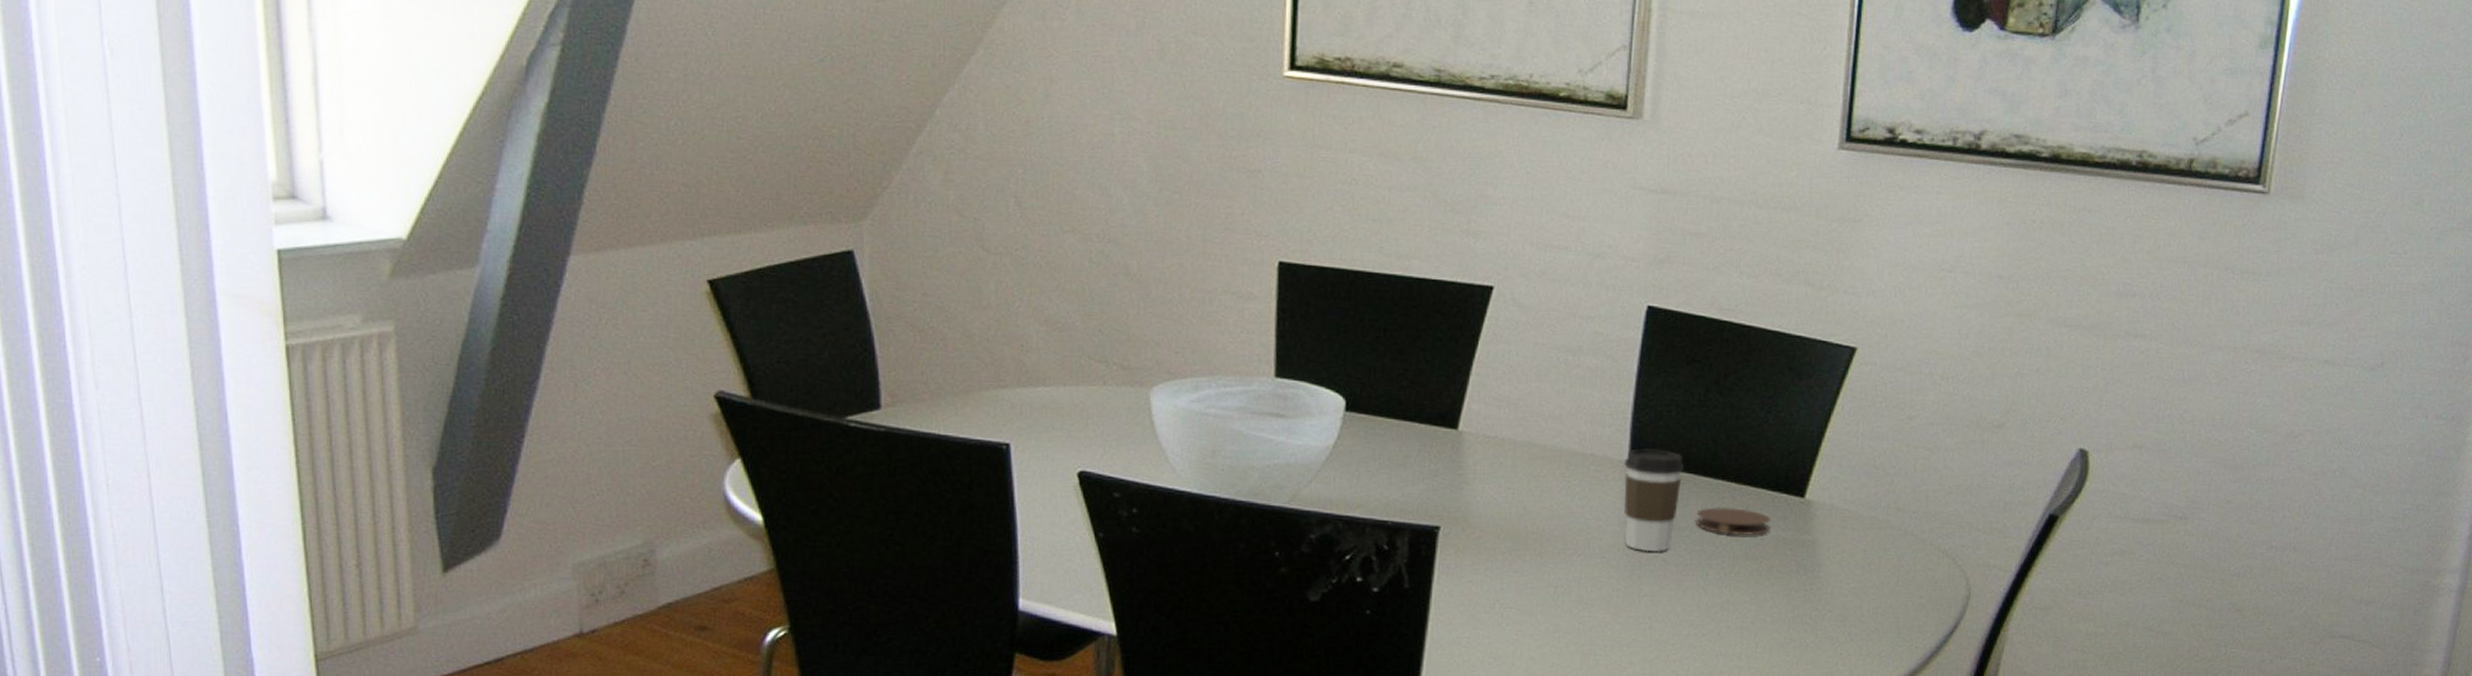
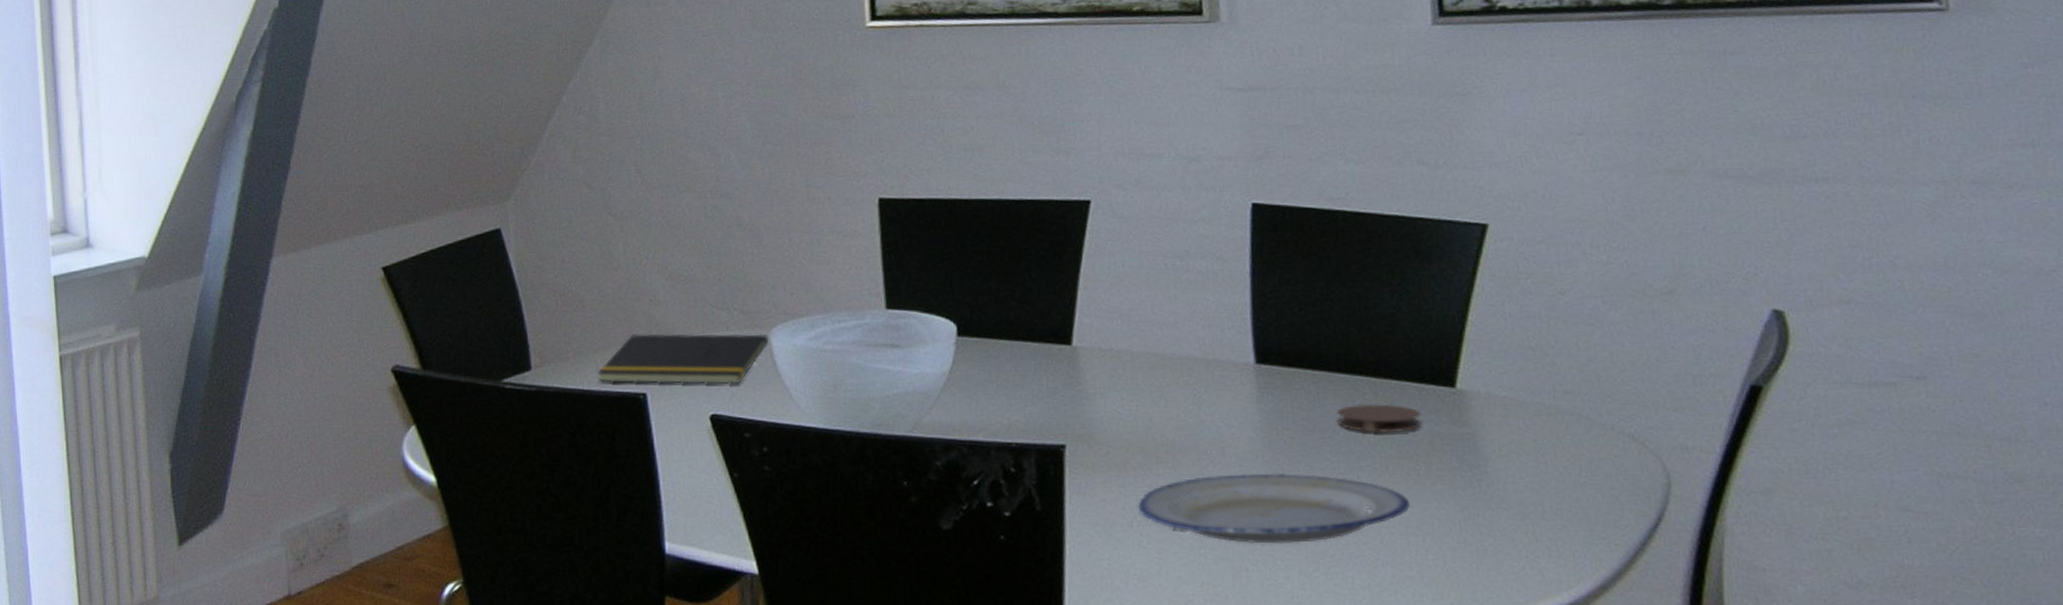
notepad: none [956,380,1148,442] -> present [597,333,769,385]
plate: none [1502,564,1748,632] -> present [1138,473,1410,544]
coffee cup: present [1623,448,1685,552] -> none [1250,348,1317,458]

